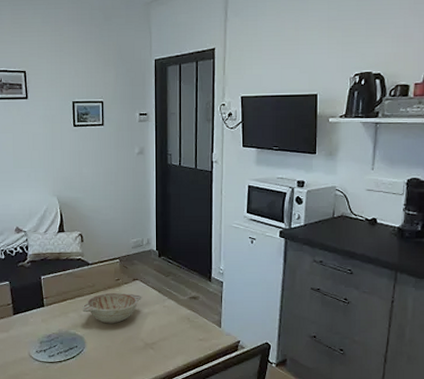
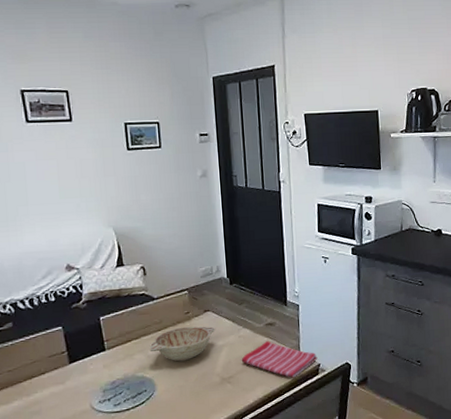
dish towel: none [164,313,238,351] -> present [241,341,318,378]

